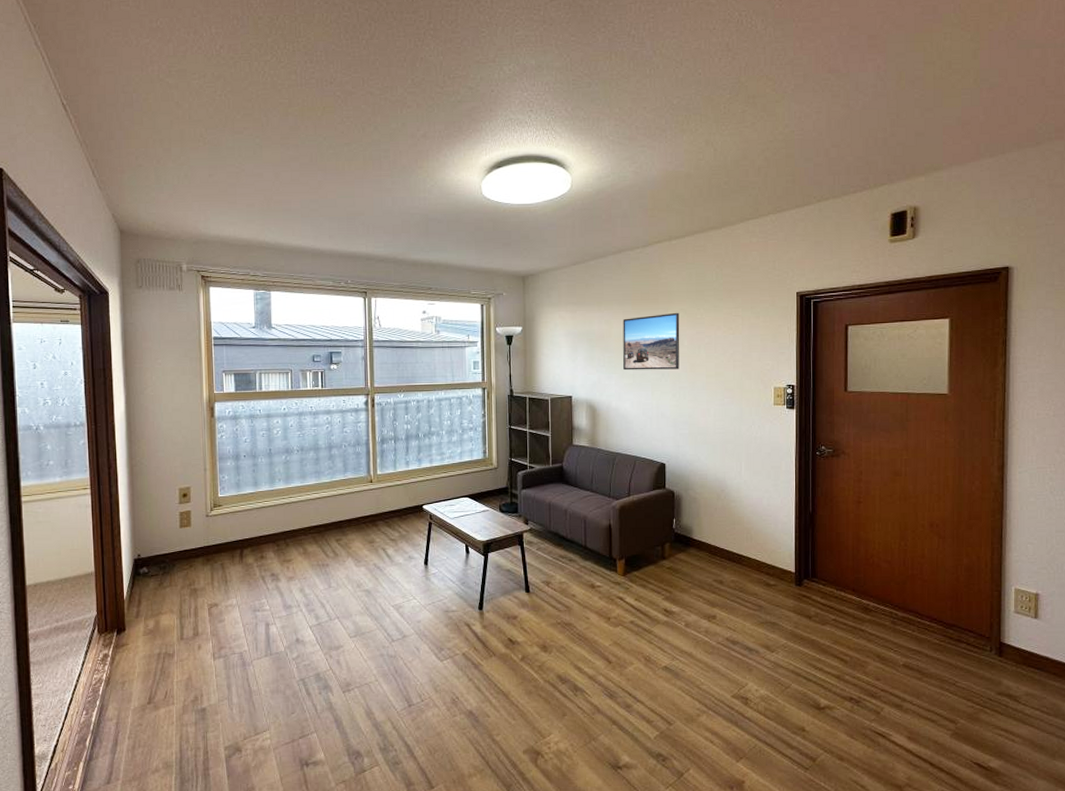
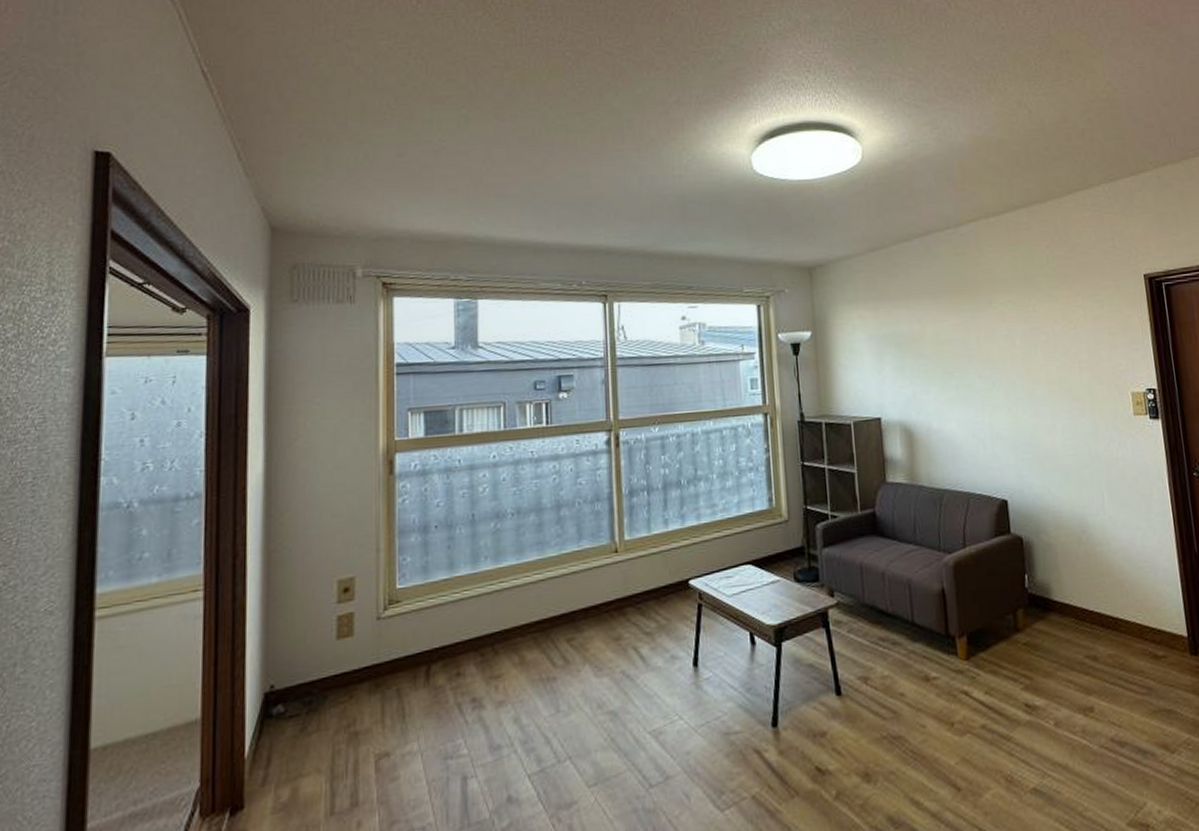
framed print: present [623,312,680,371] -> none [937,304,1013,381]

